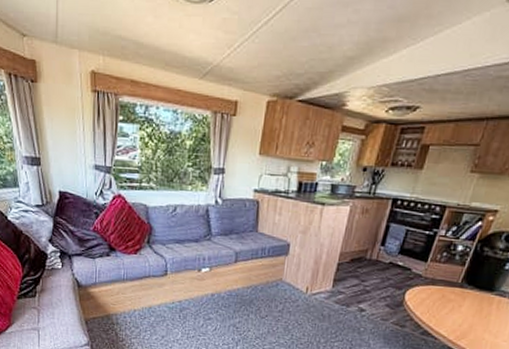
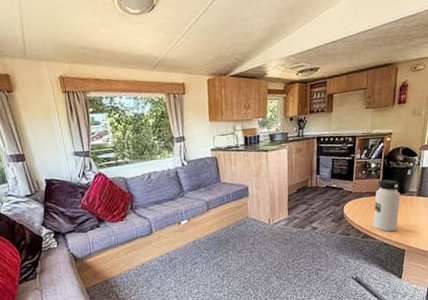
water bottle: none [439,269,490,336] -> present [373,179,401,232]

